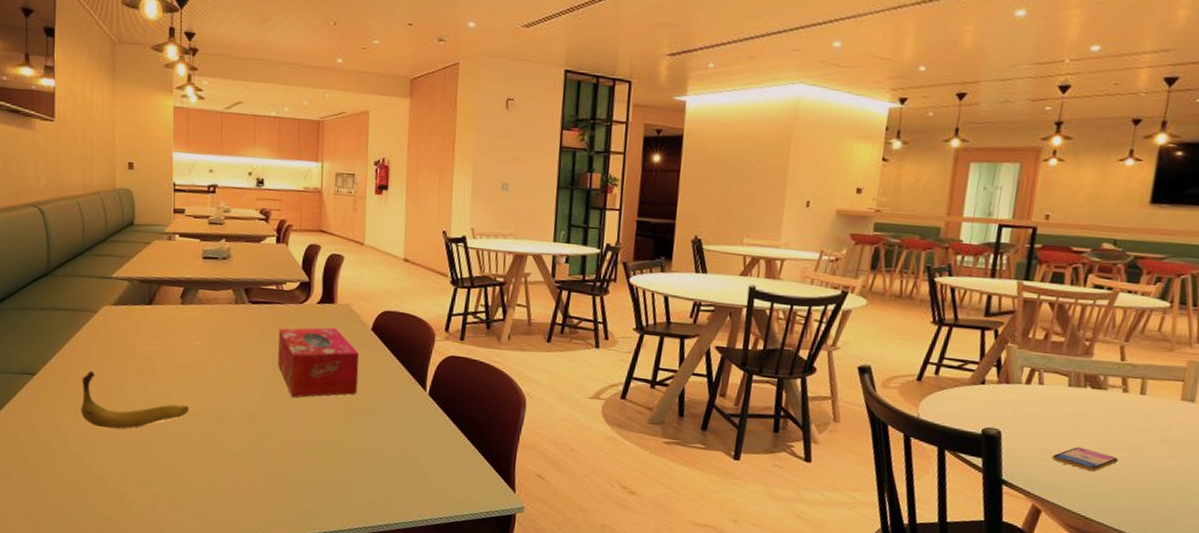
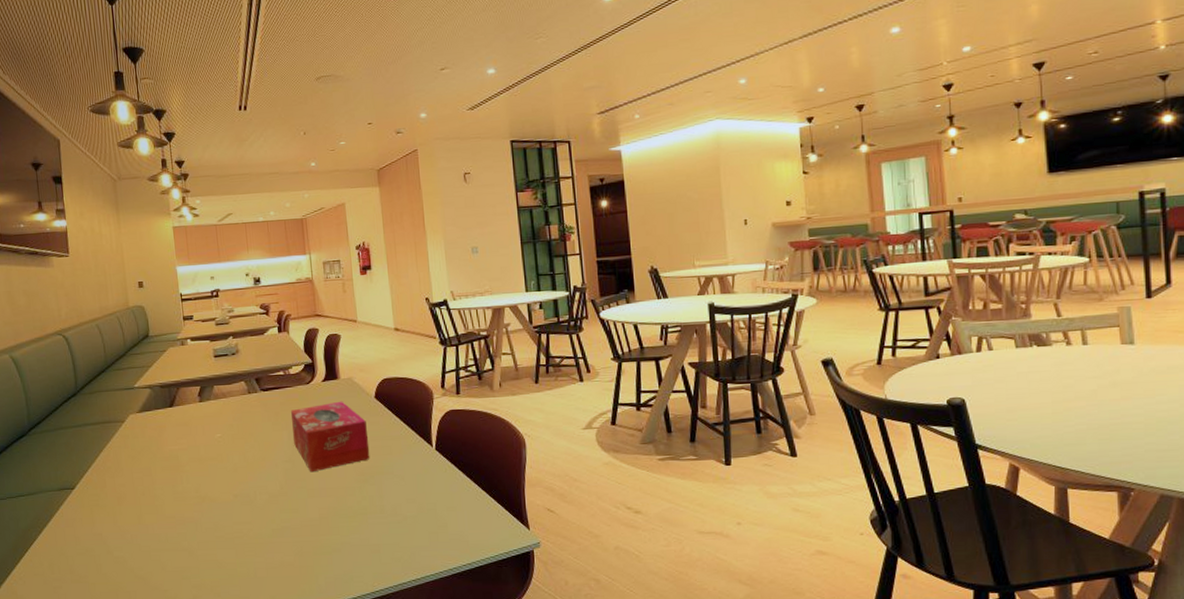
banana: present [81,370,190,429] -> none [117,476,218,529]
smartphone: present [1051,447,1119,472] -> none [1016,402,1079,423]

